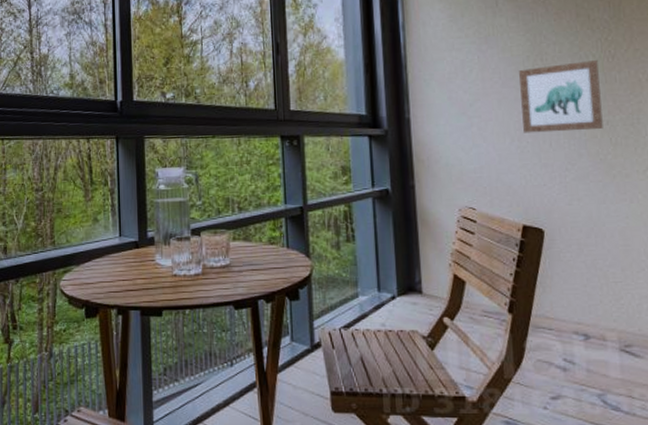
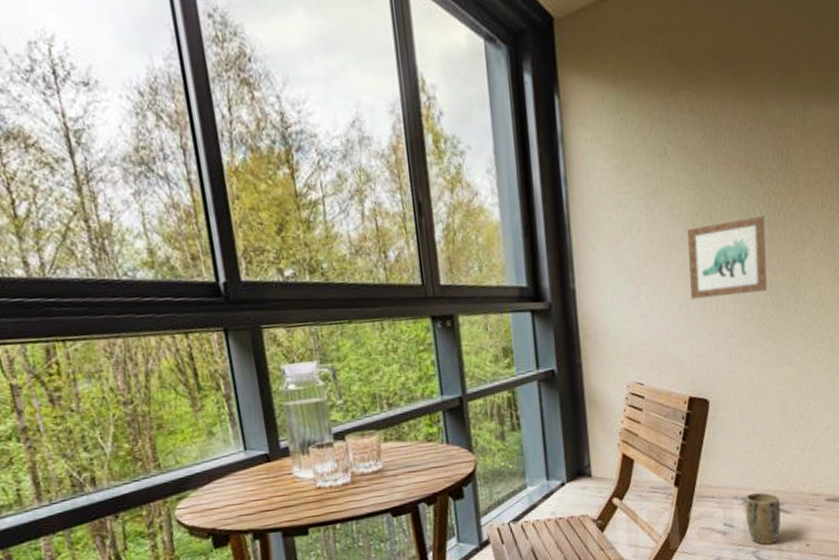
plant pot: none [586,330,630,389] -> present [744,492,781,545]

